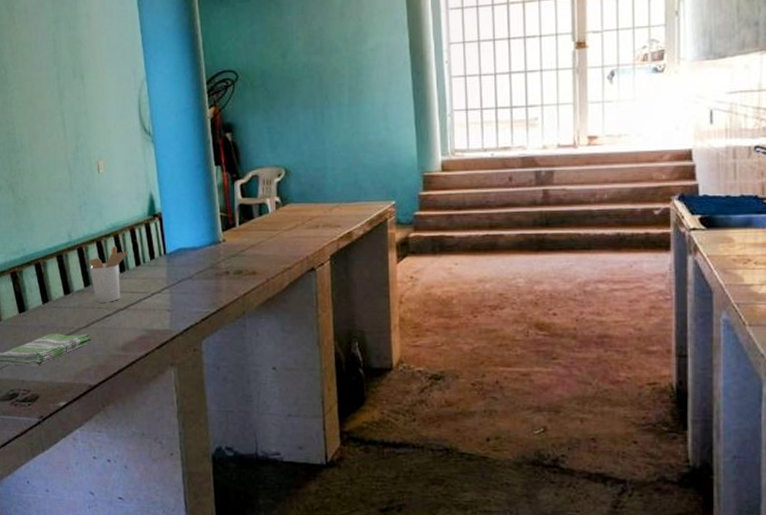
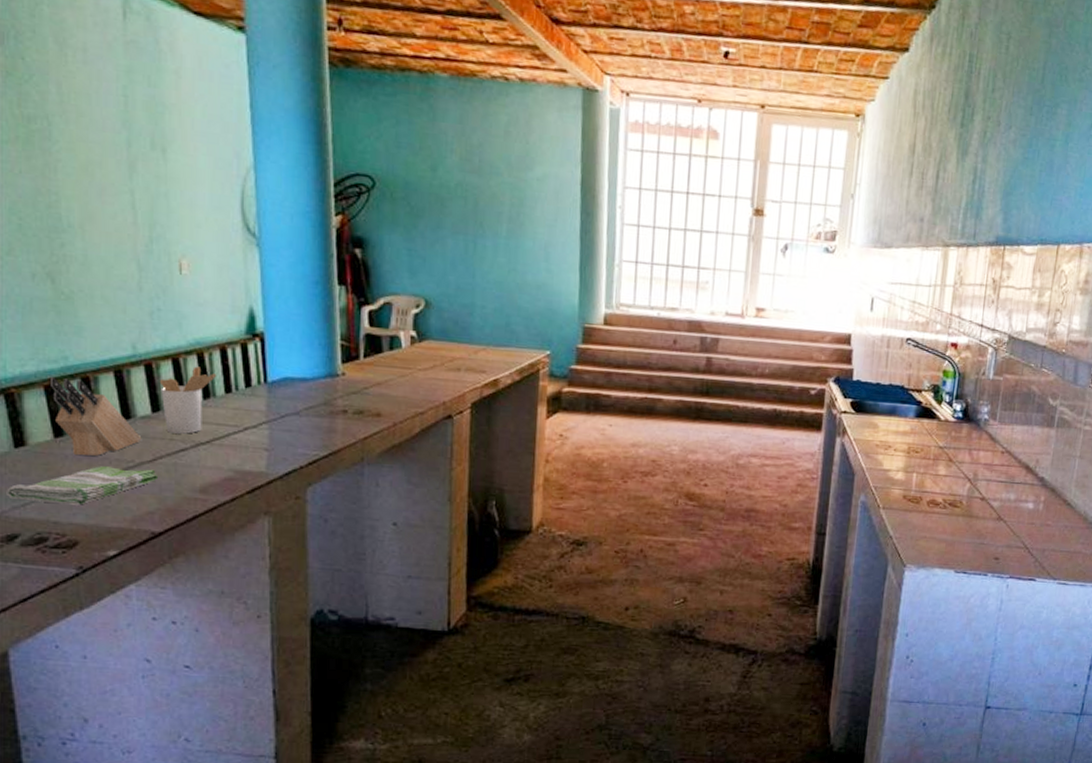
knife block: none [14,265,79,326] -> present [49,377,142,456]

